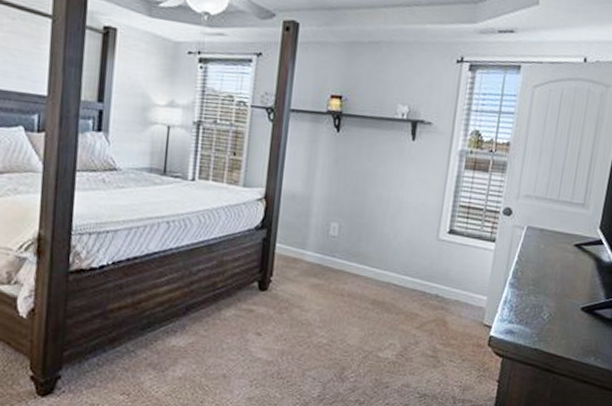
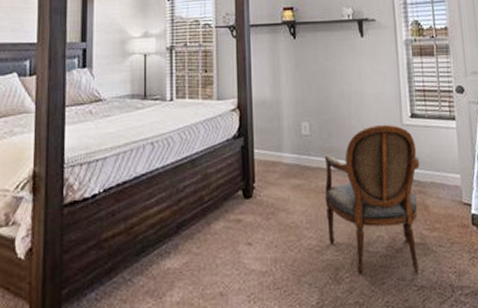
armchair: none [340,236,449,382] -> present [324,125,420,274]

